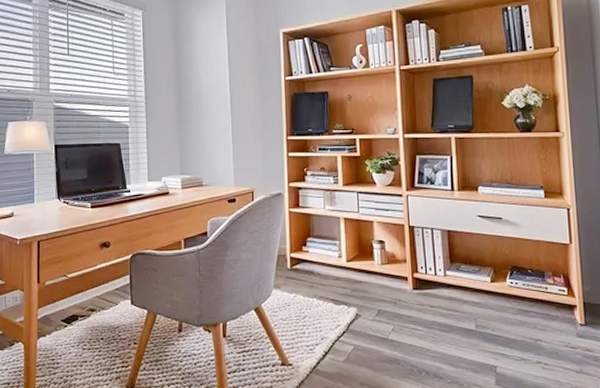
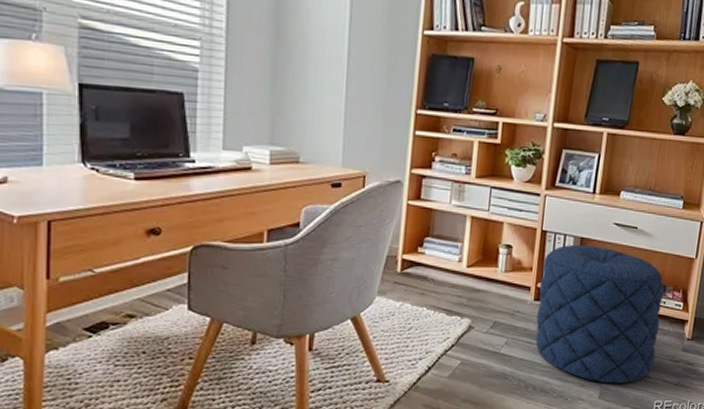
pouf: none [415,236,549,370] -> present [535,244,664,384]

